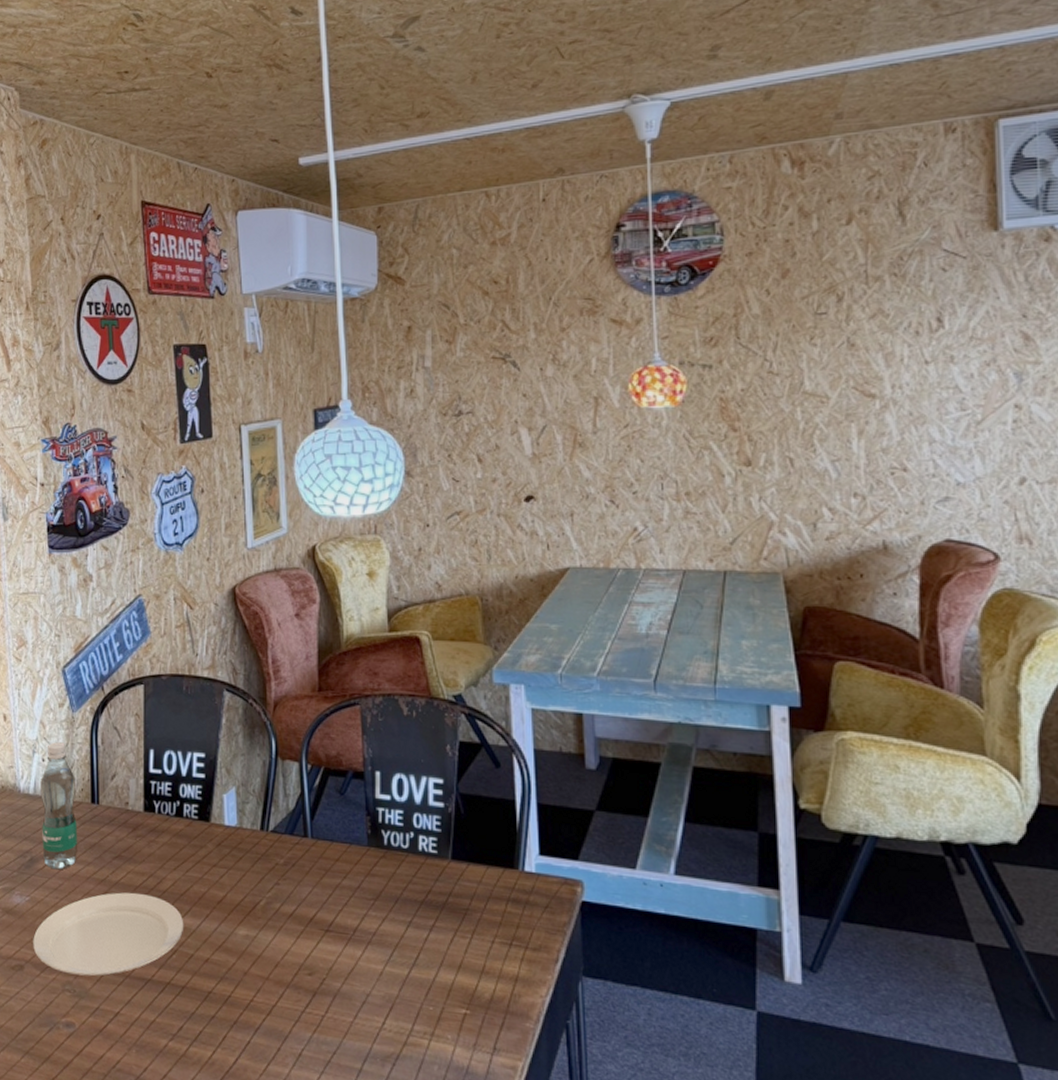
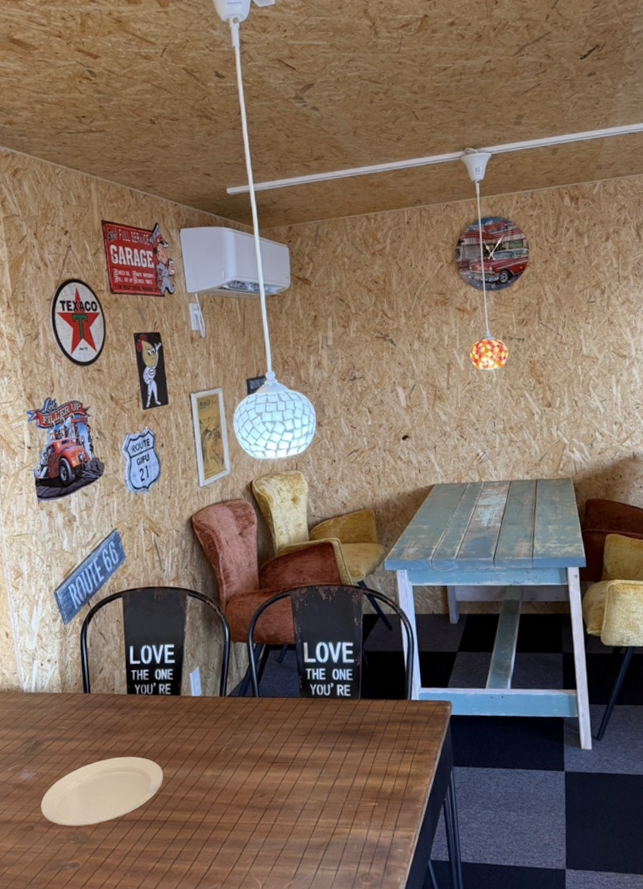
bottle: present [41,742,78,870] -> none [40,649,75,748]

